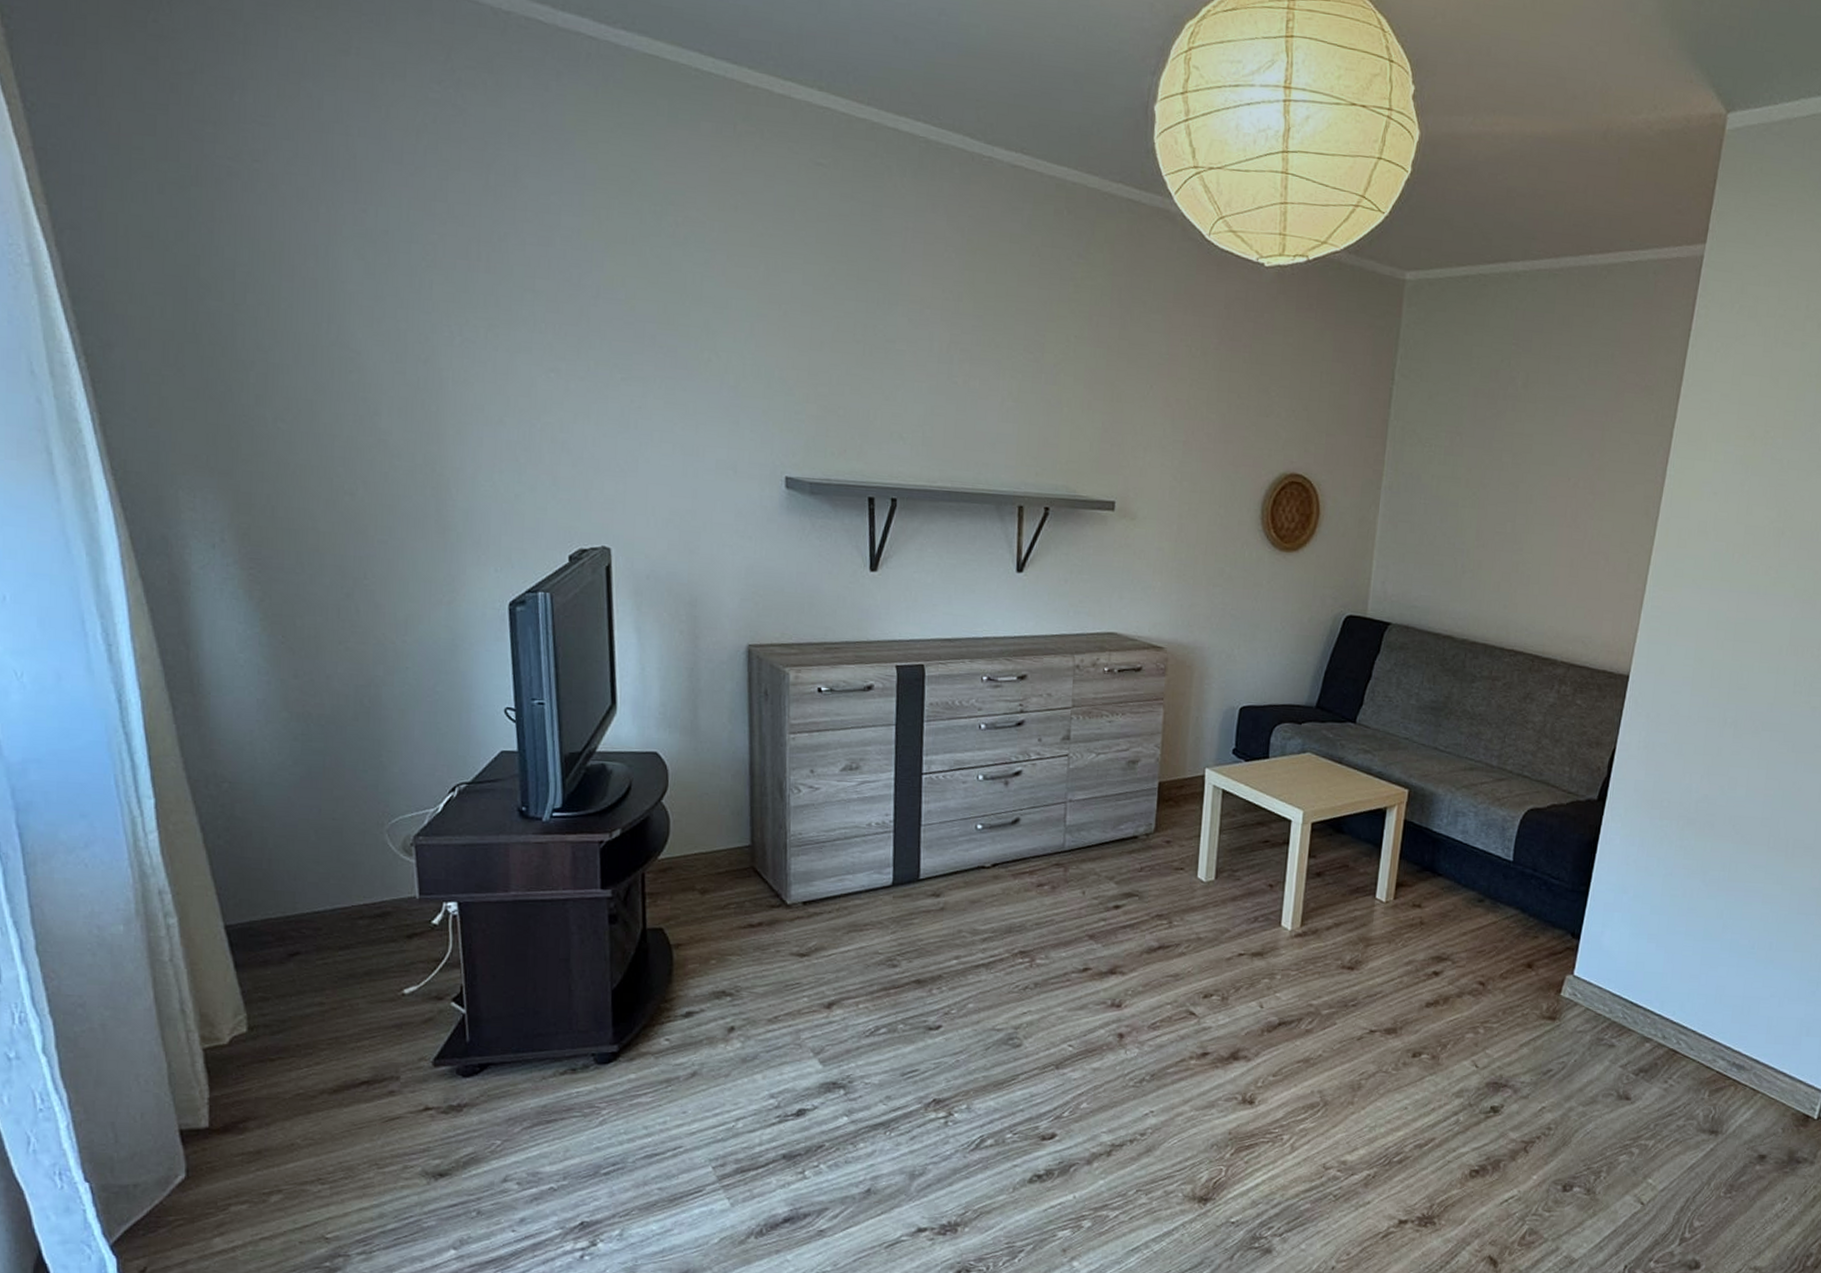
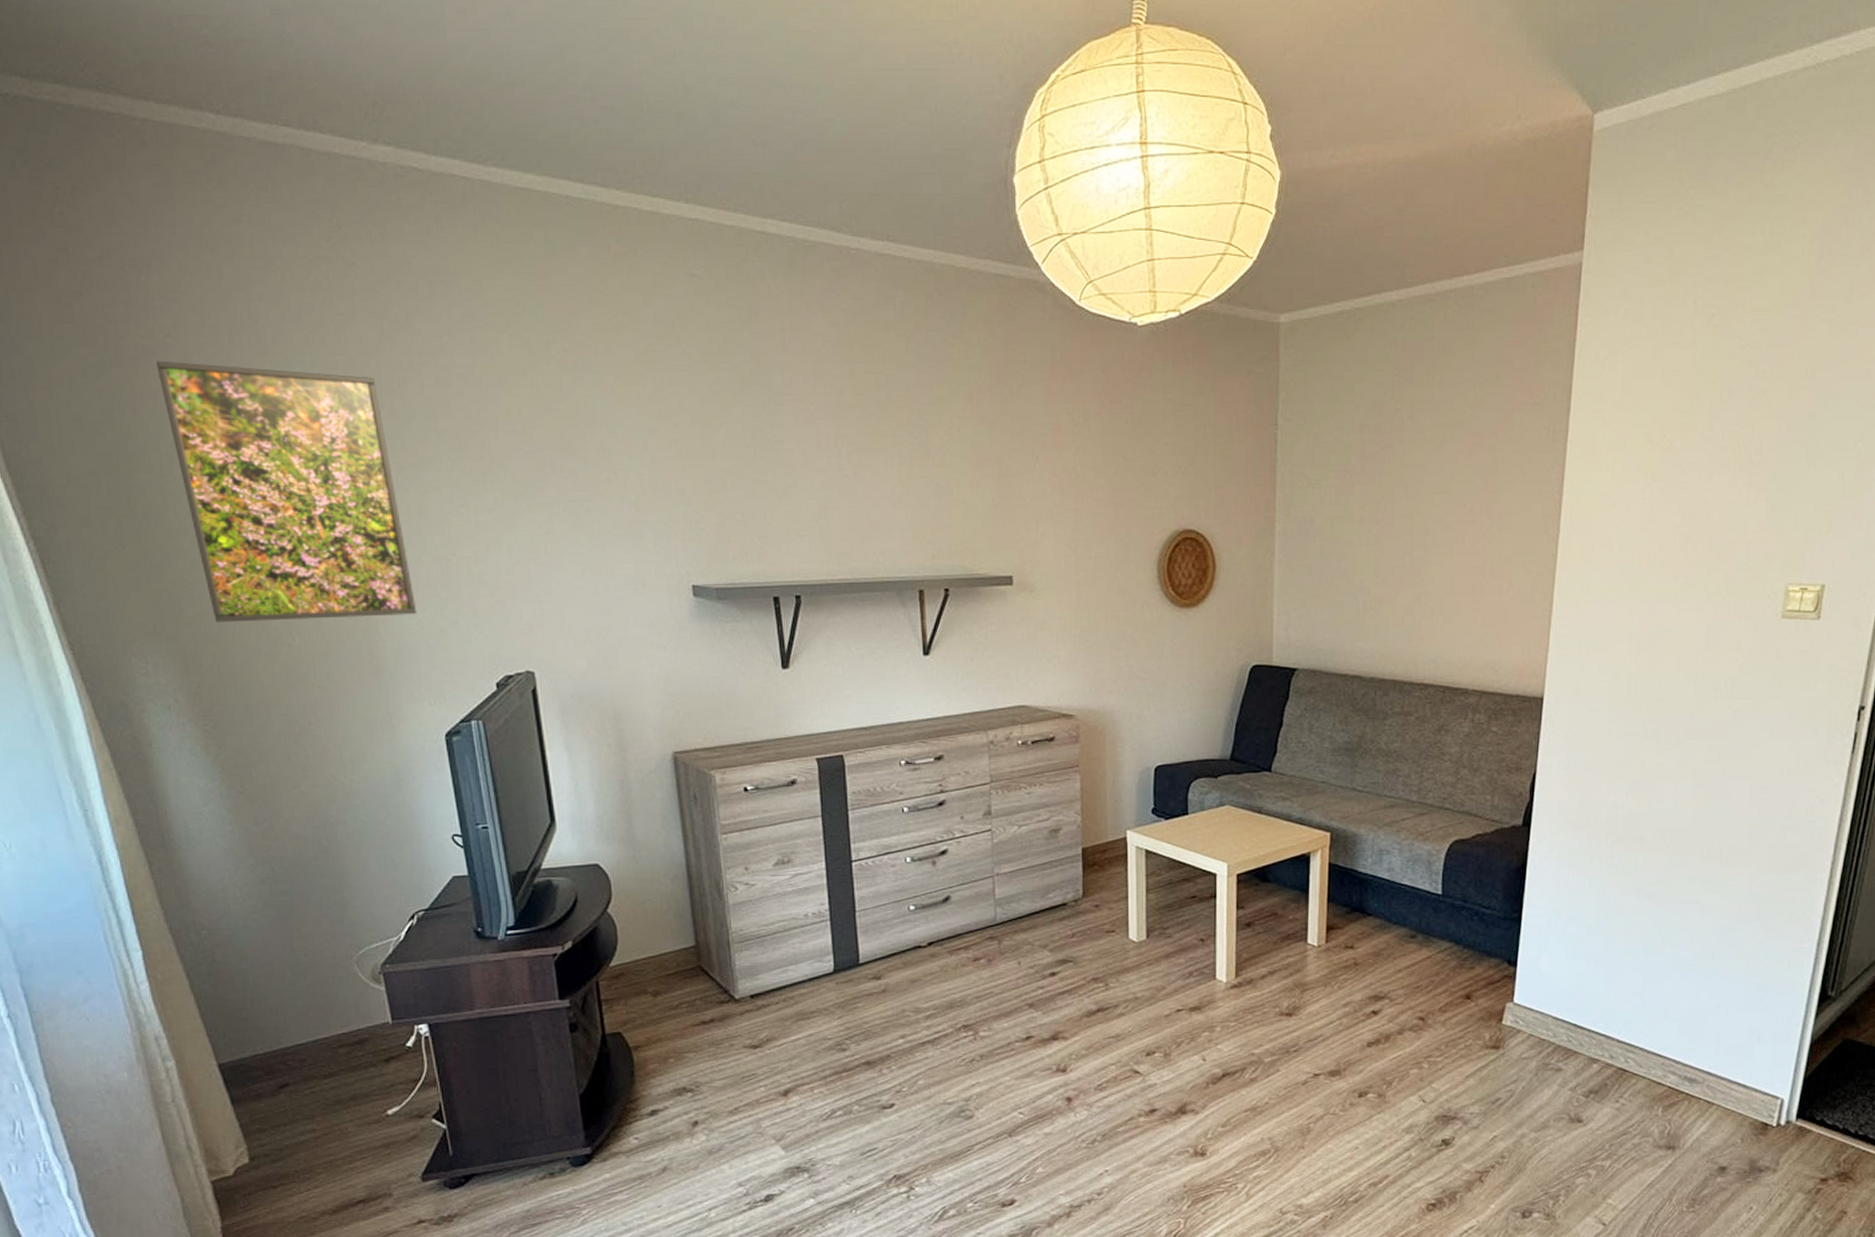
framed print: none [241,185,493,477] -> present [156,360,417,623]

